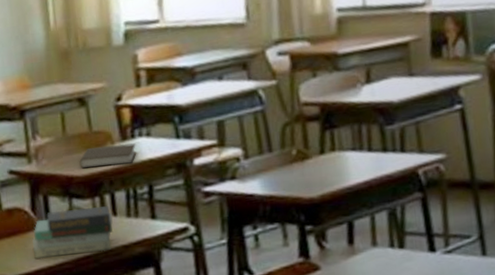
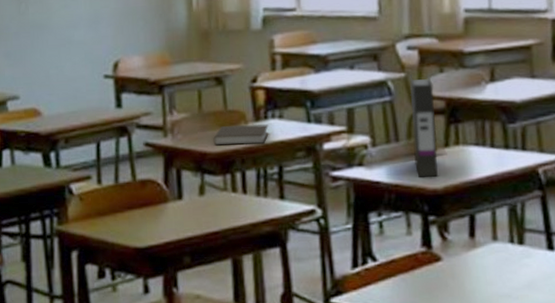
books: present [32,206,113,259] -> none [163,184,243,232]
binder: none [281,80,314,187] -> present [410,74,438,178]

